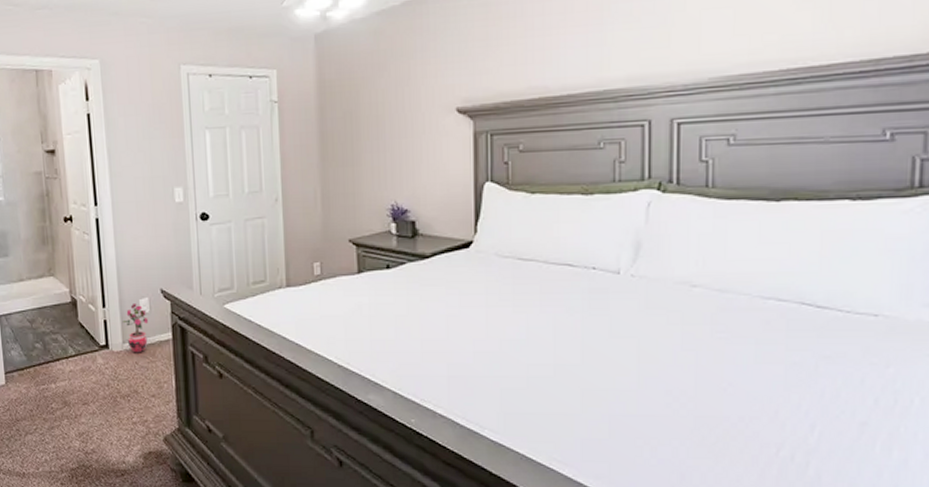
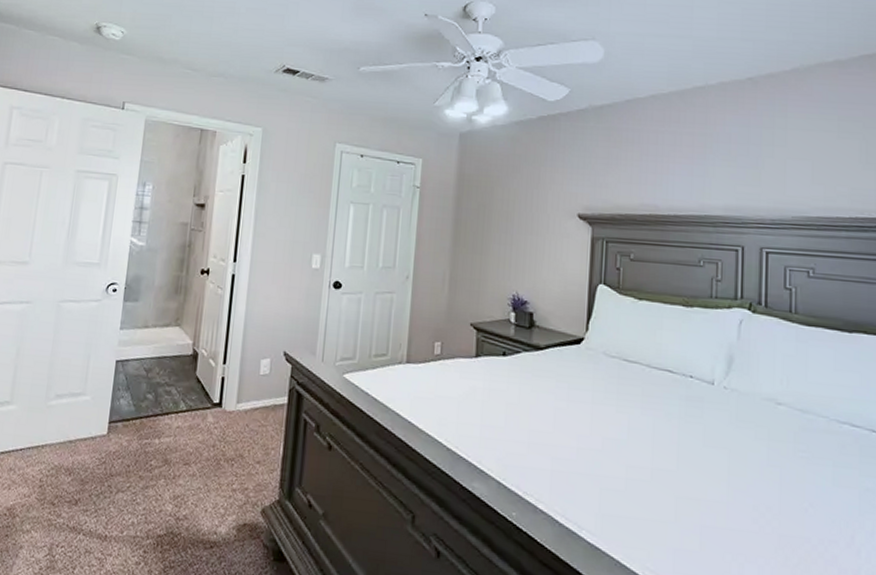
potted plant: present [123,302,148,353] -> none [240,362,266,416]

